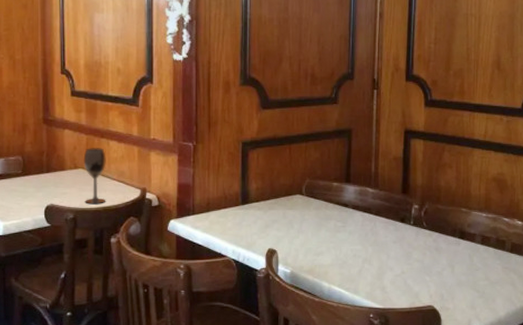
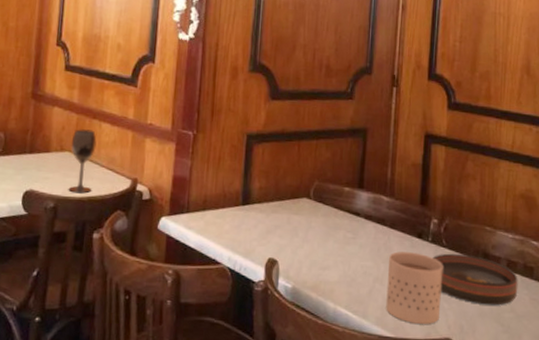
mug: none [374,235,424,295] -> present [386,251,443,324]
ashtray: none [415,233,492,275] -> present [433,253,518,305]

